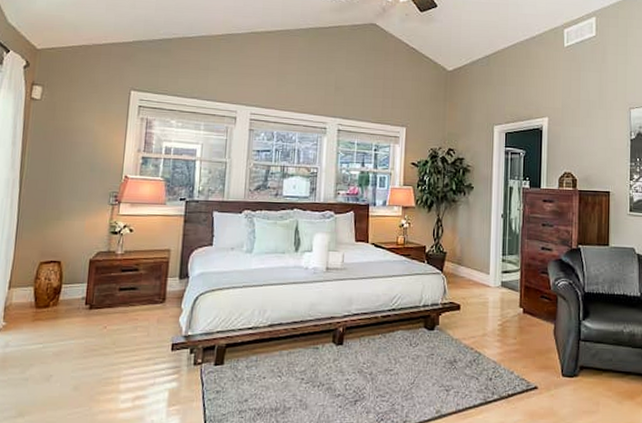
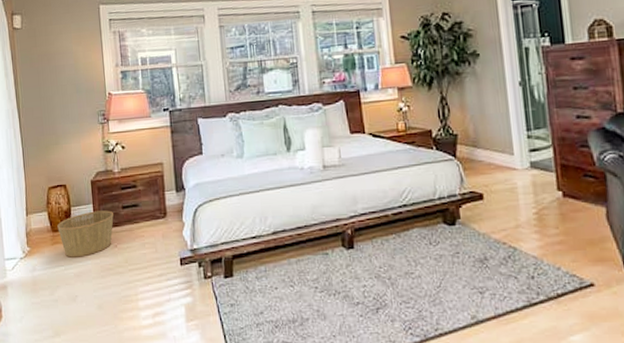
basket: none [42,290,108,336] -> present [57,210,114,258]

